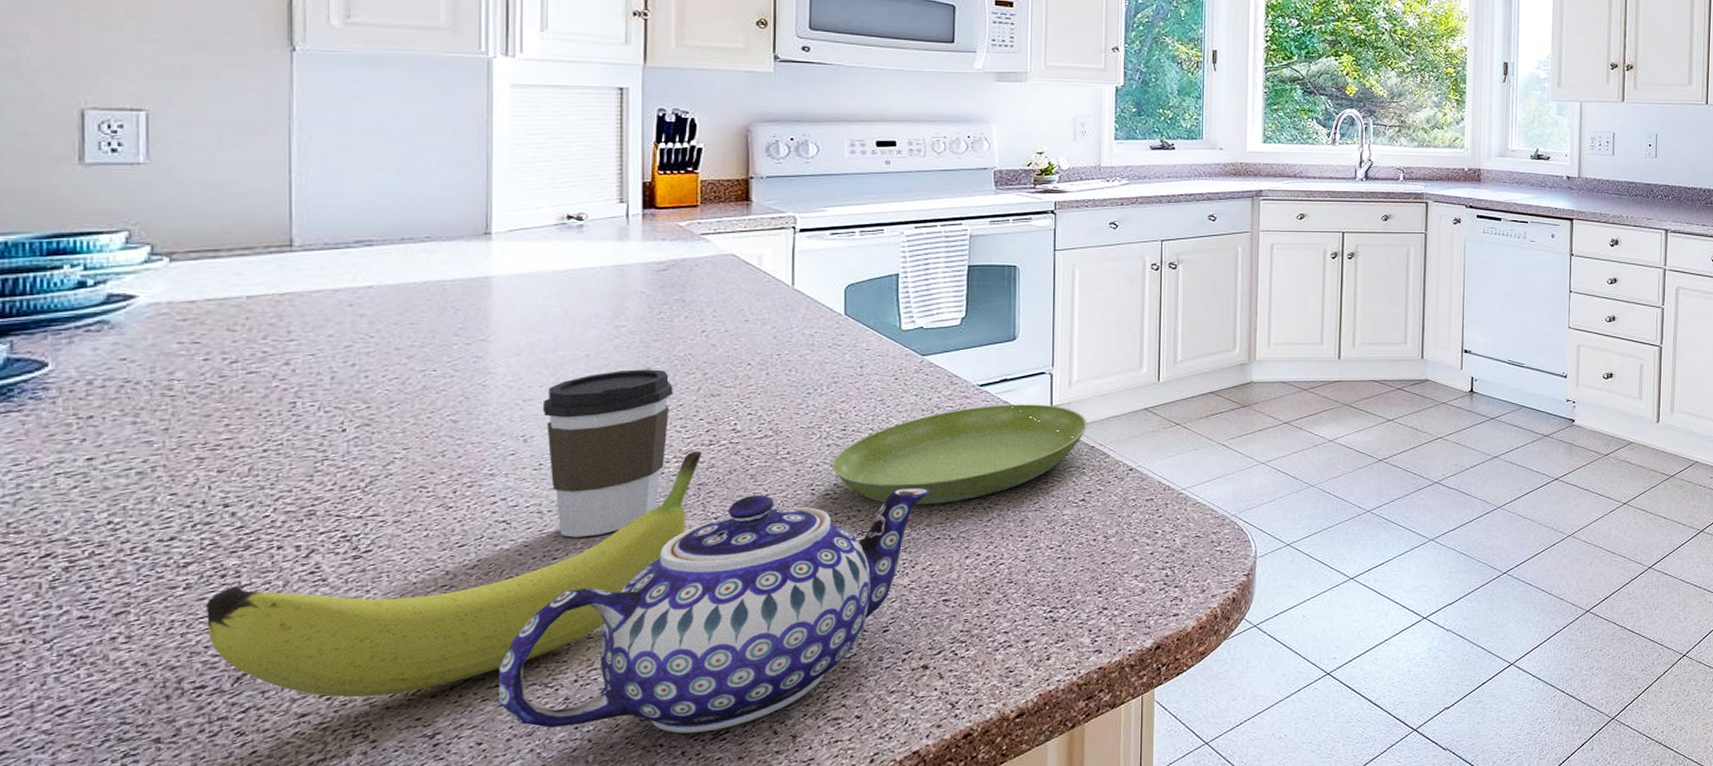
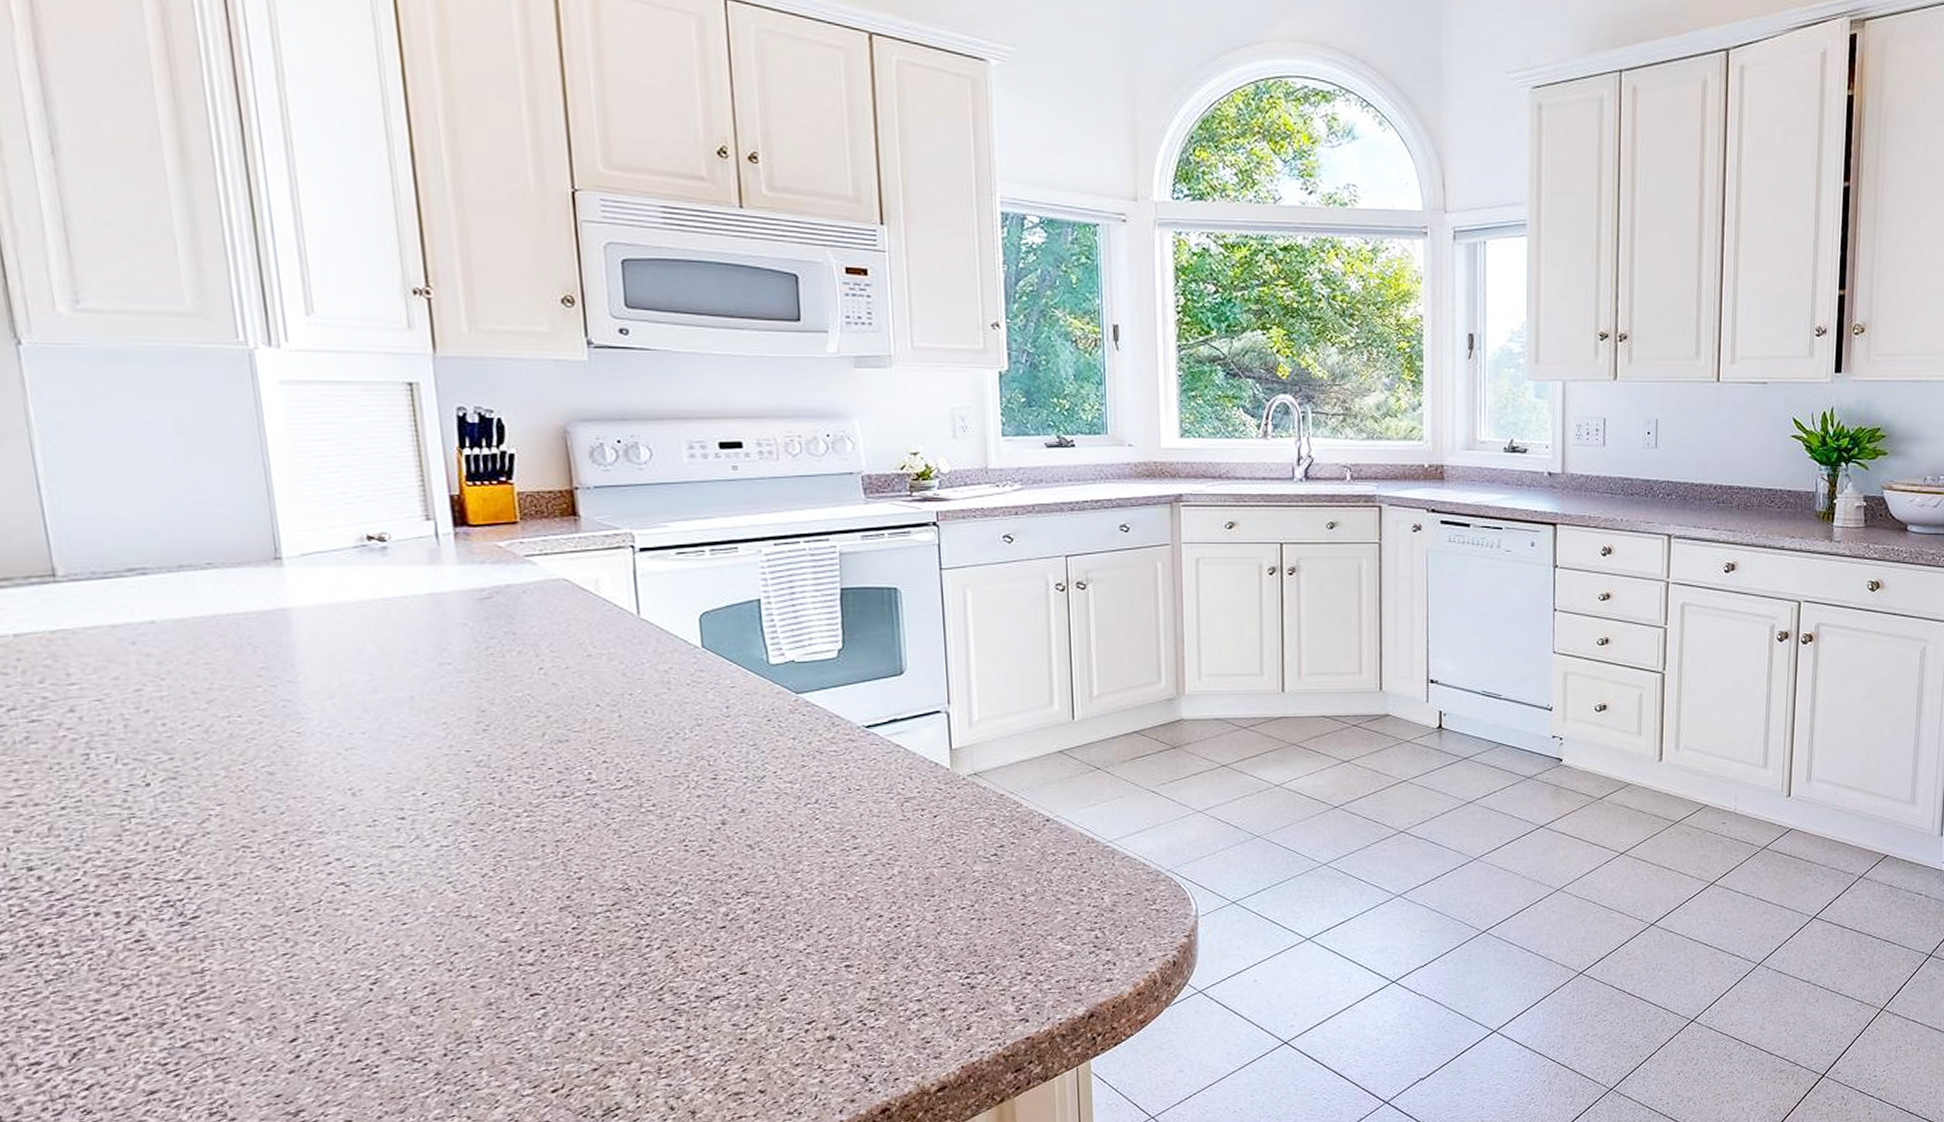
fruit: present [207,451,702,698] -> none [27,803,556,1074]
teapot: present [499,488,931,734] -> none [359,843,820,1110]
coffee cup: present [542,369,673,538] -> none [367,712,515,901]
saucer: present [832,404,1087,505] -> none [705,747,994,862]

